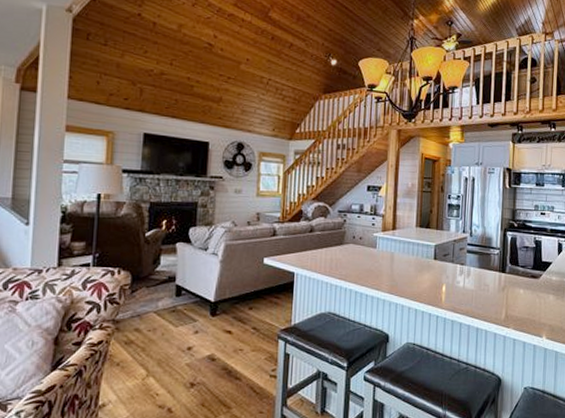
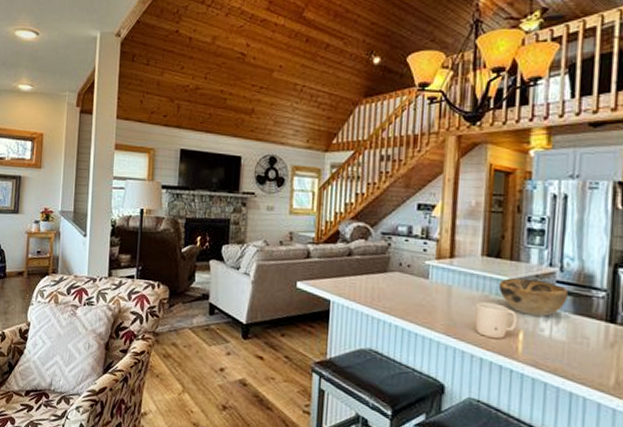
mug: none [411,264,442,293] -> present [475,302,518,340]
decorative bowl: none [428,243,476,273] -> present [498,277,569,318]

